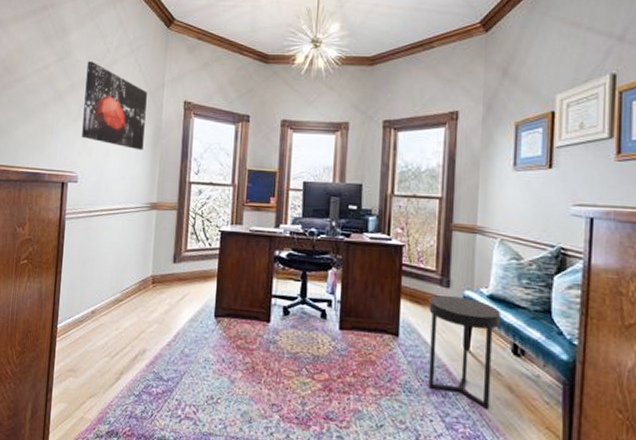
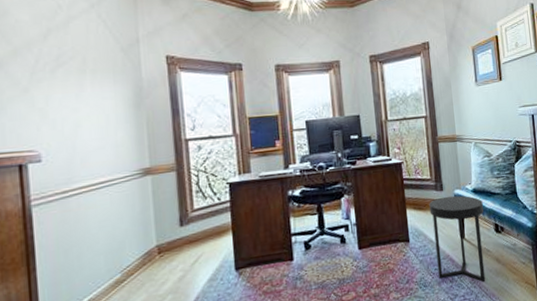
wall art: present [82,61,147,151] -> none [32,20,124,115]

